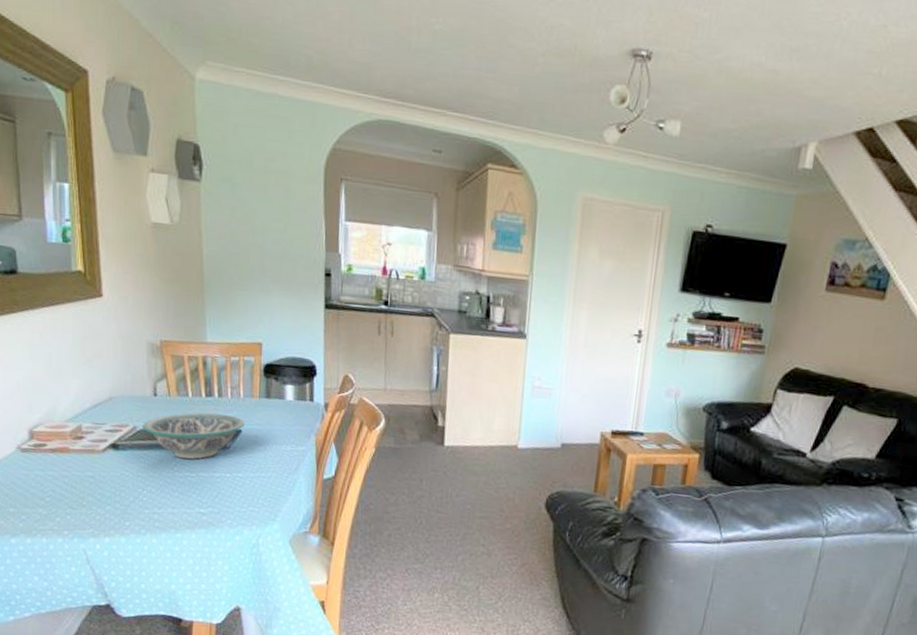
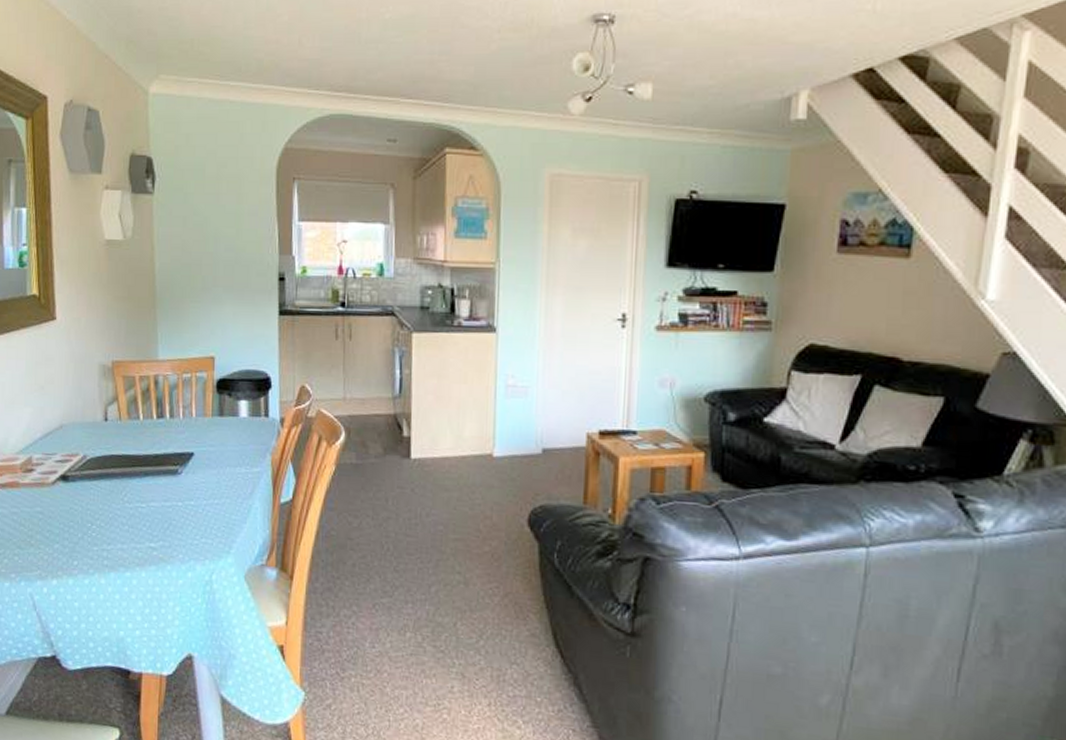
bowl: present [142,412,245,460] -> none [93,435,197,489]

